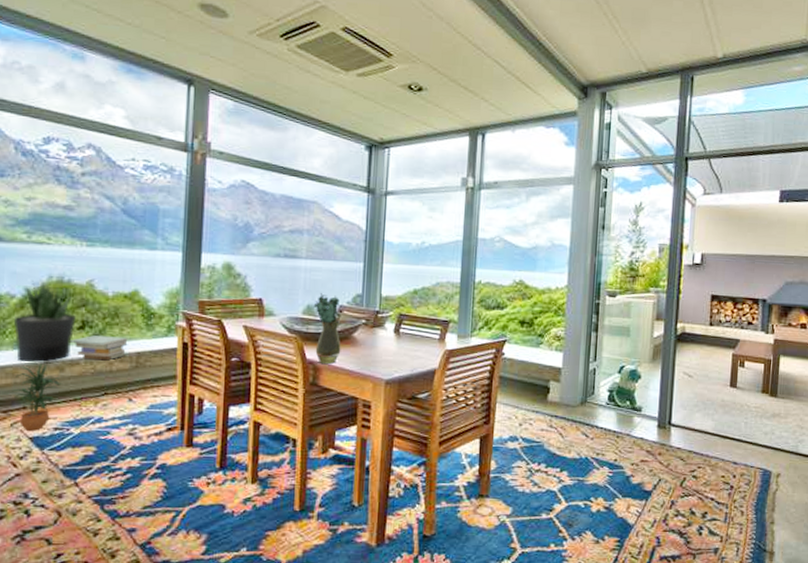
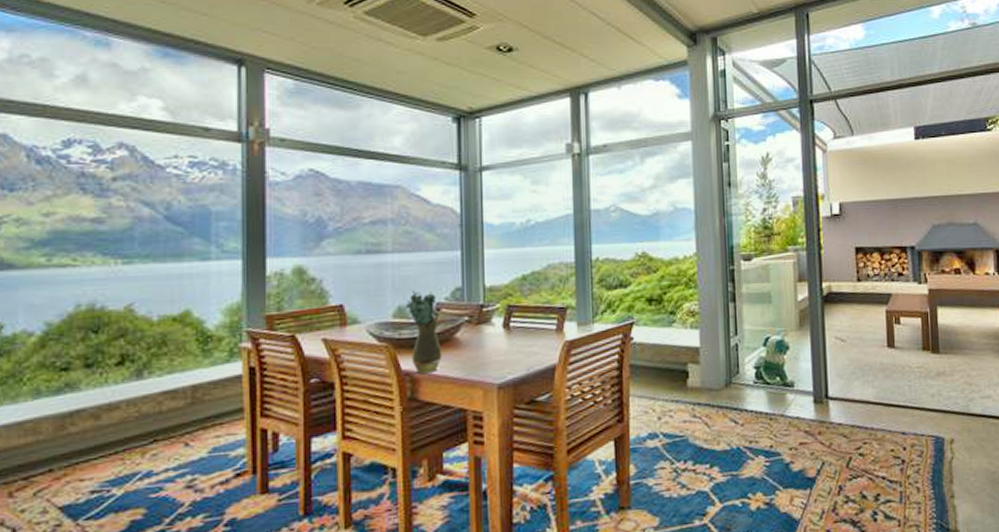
potted plant: present [13,365,63,431] -> none [35,414,100,499]
planter: present [14,281,76,363] -> none [34,312,113,414]
books: present [70,335,128,361] -> none [107,368,180,402]

